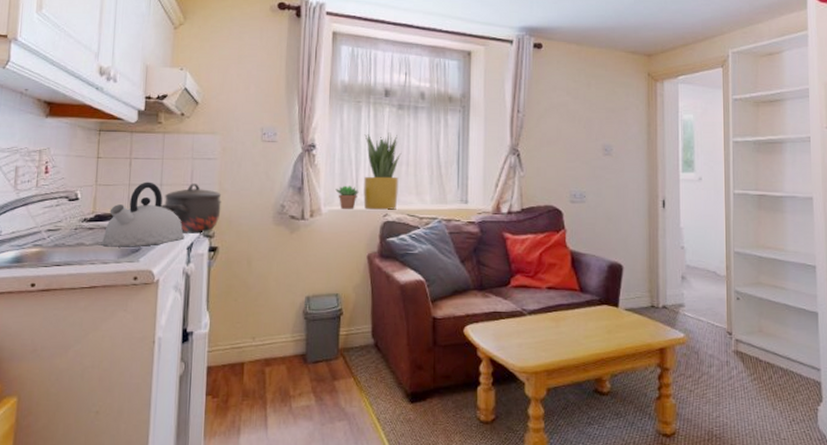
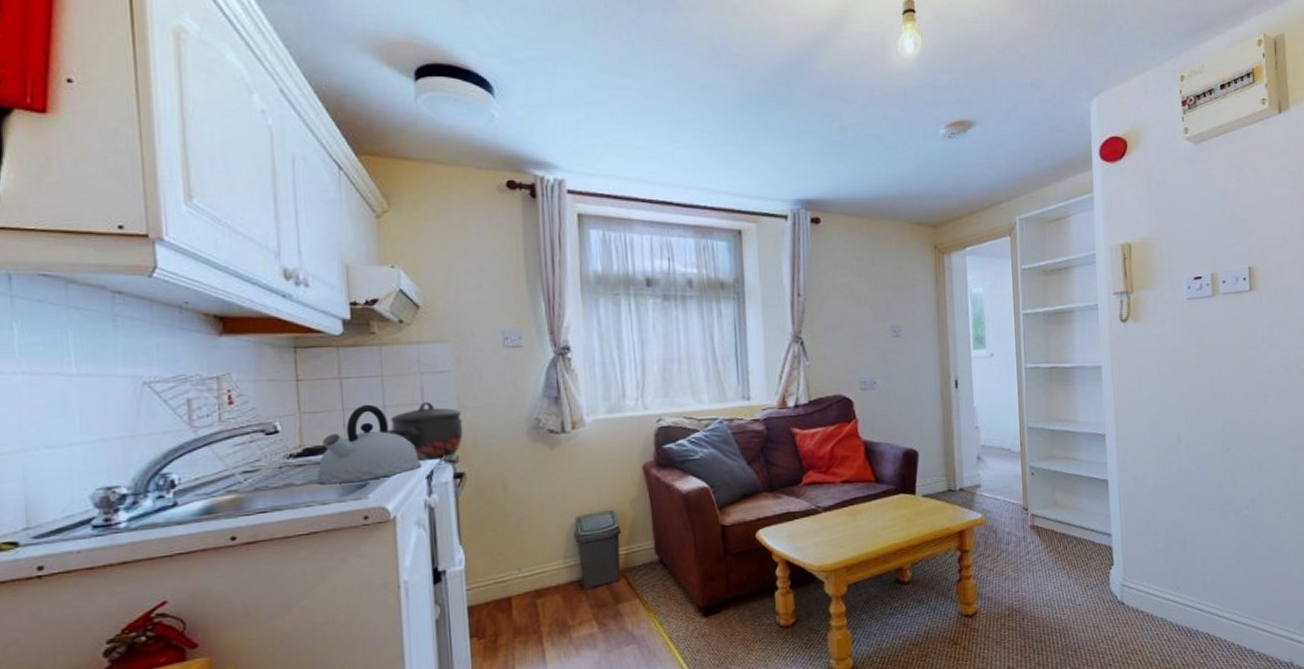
succulent plant: present [335,185,359,210] -> none [599,390,626,419]
planter: present [363,132,402,210] -> none [627,327,672,416]

